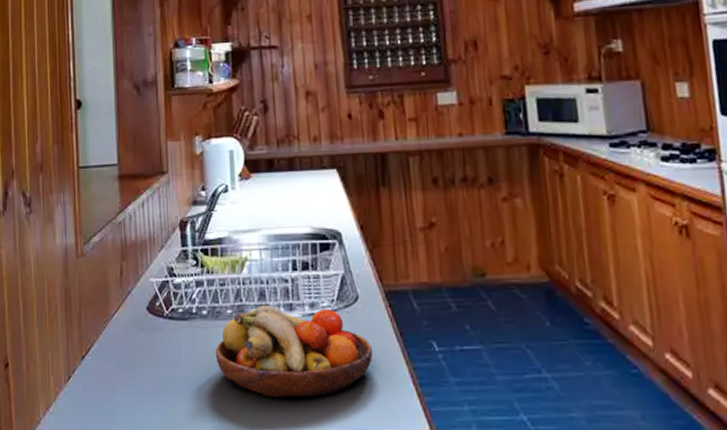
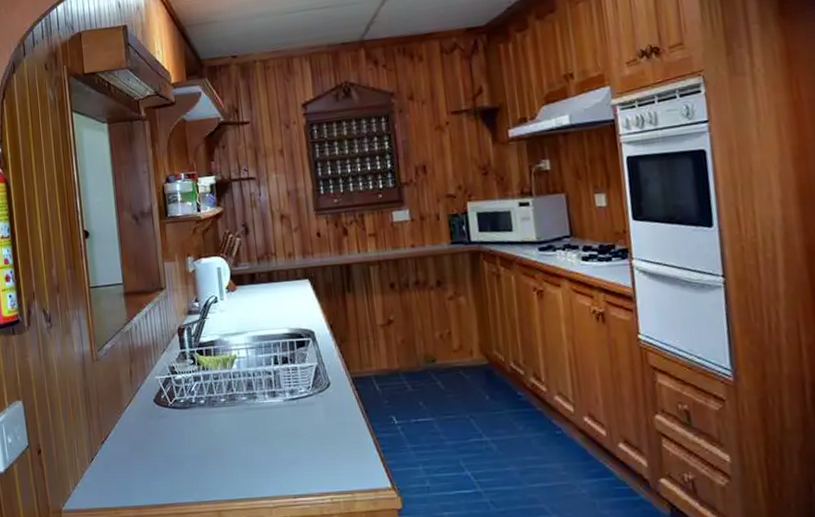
fruit bowl: present [215,304,373,398] -> none [212,393,344,467]

